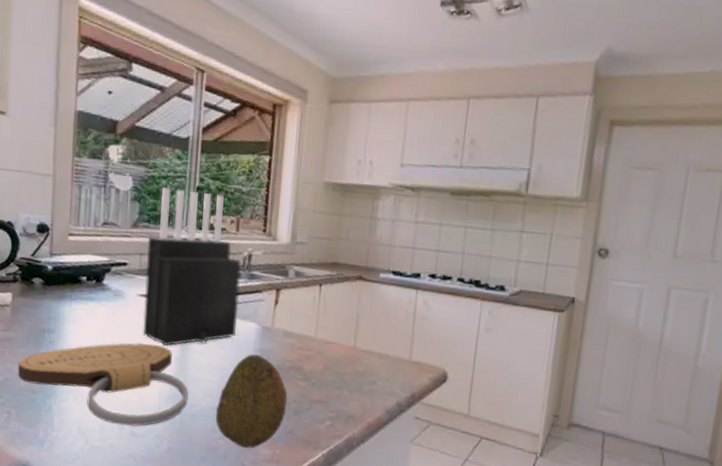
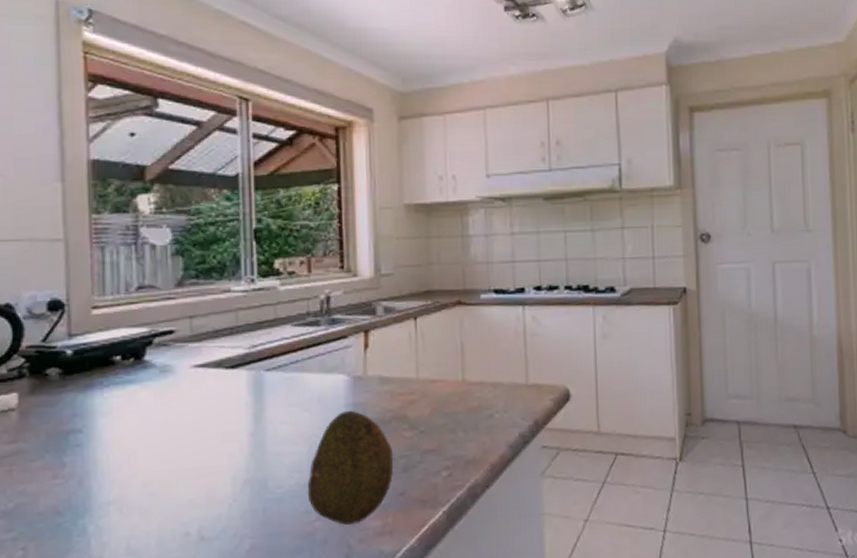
cutting board: present [17,343,190,426] -> none [33,422,272,533]
knife block: present [143,186,241,347] -> none [198,233,322,423]

